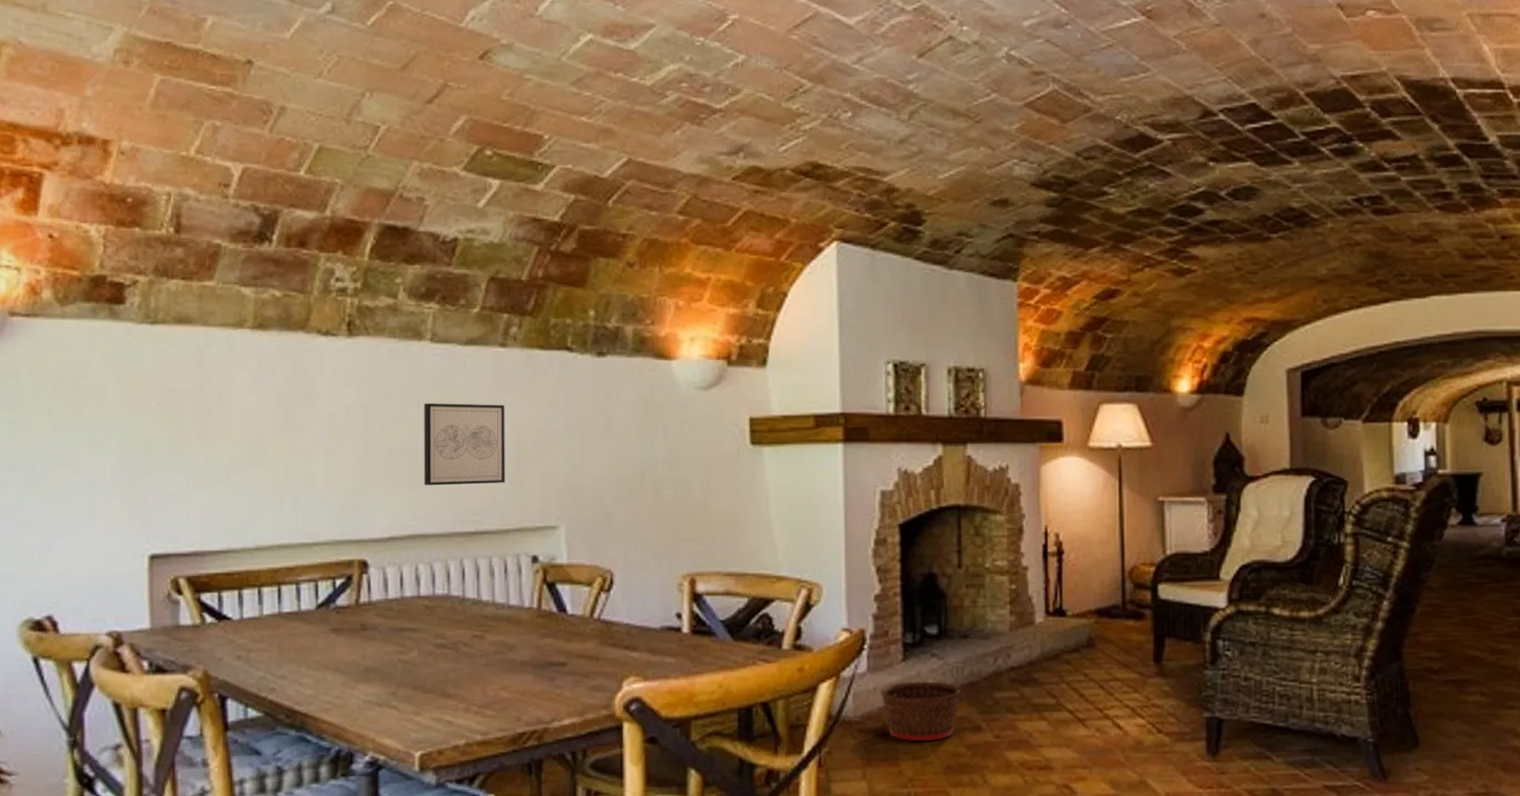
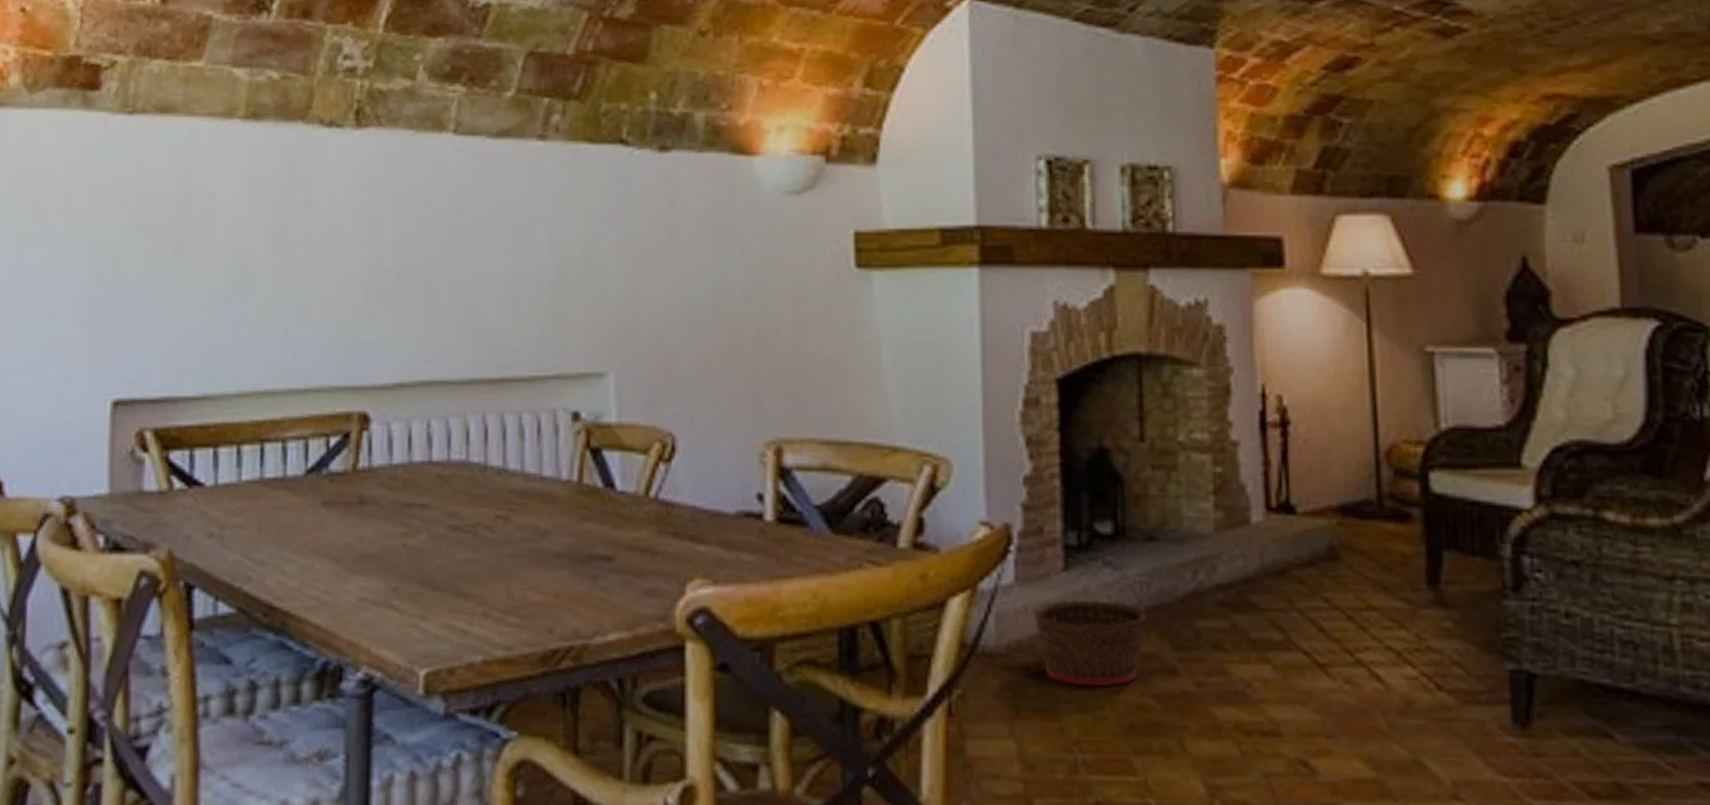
wall art: present [424,403,505,486] -> none [441,212,543,318]

